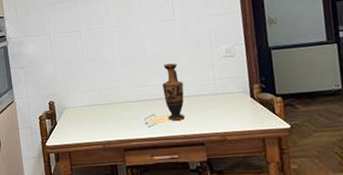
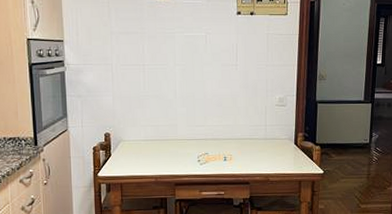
vase: present [162,63,185,121] -> none [218,107,237,160]

